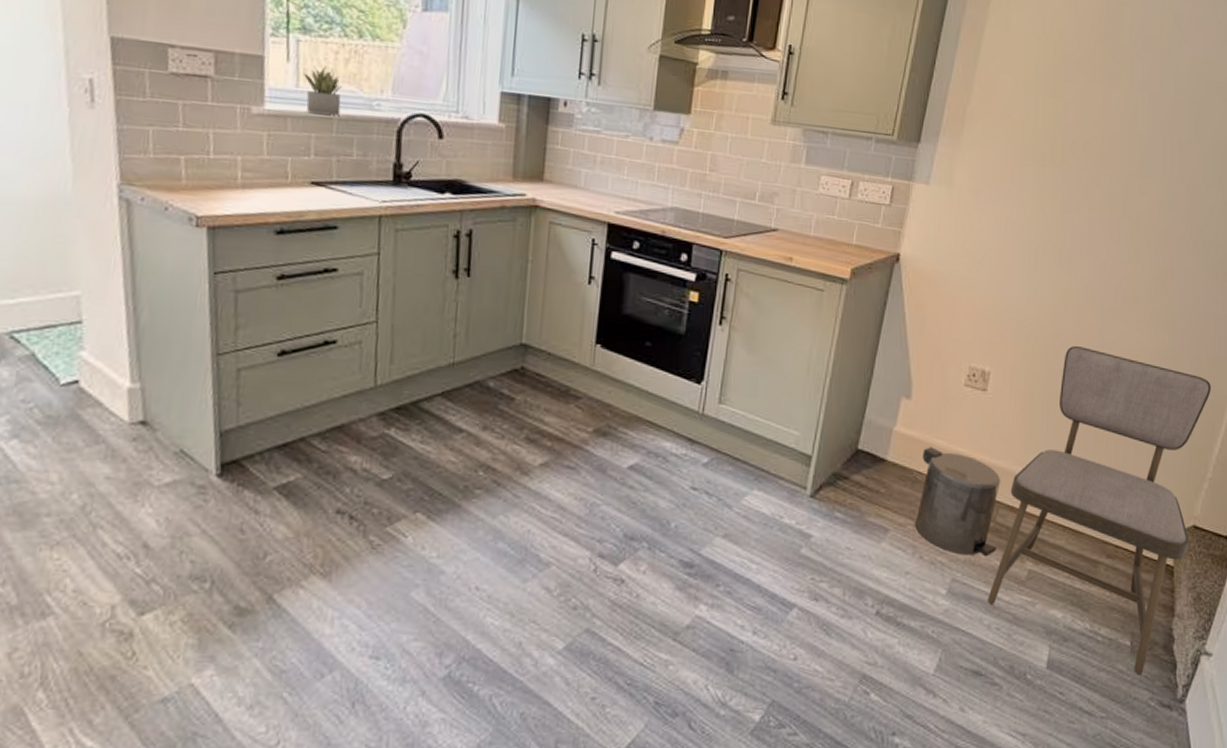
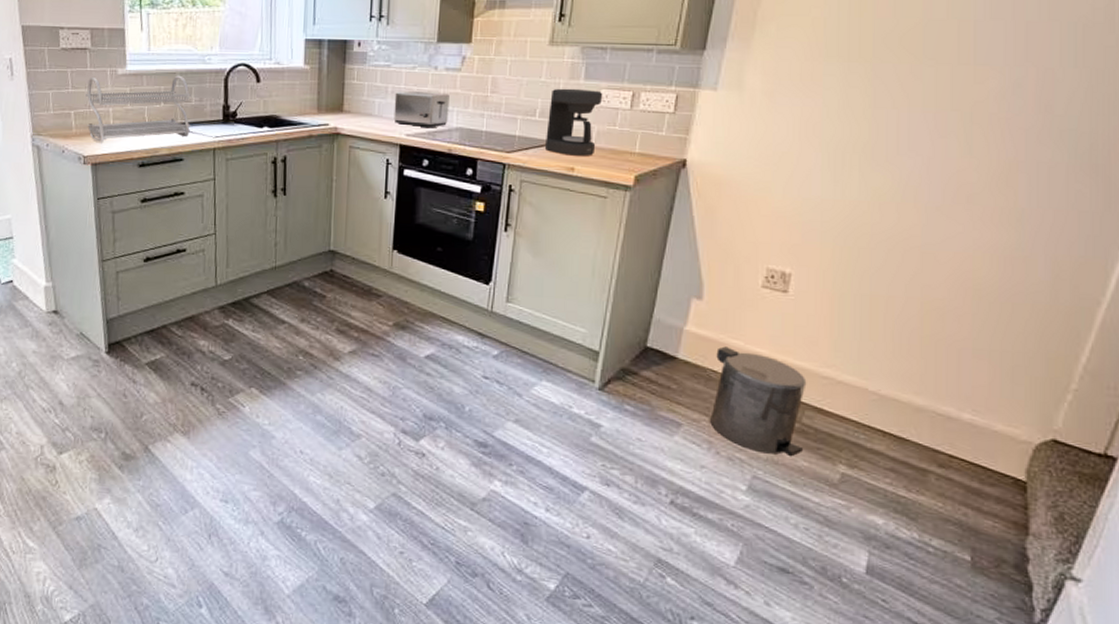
dish rack: none [202,113,352,201] -> present [86,75,191,143]
succulent plant: present [304,65,343,117] -> none [154,31,182,71]
toaster: none [602,161,665,207] -> present [394,90,449,128]
coffee maker: none [763,171,823,247] -> present [544,88,603,157]
dining chair: present [987,346,1211,676] -> none [794,247,1075,593]

